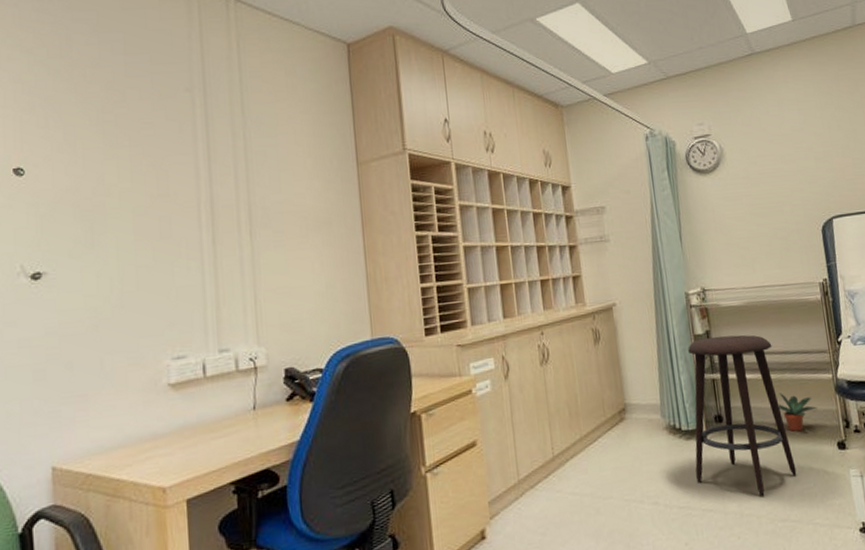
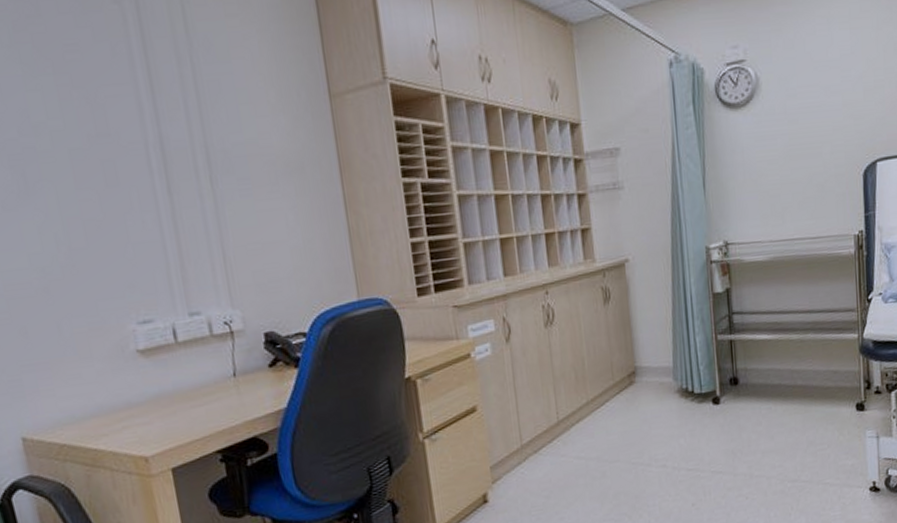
stool: present [688,335,797,496] -> none [705,292,811,458]
potted plant: present [778,393,817,432] -> none [798,354,839,394]

